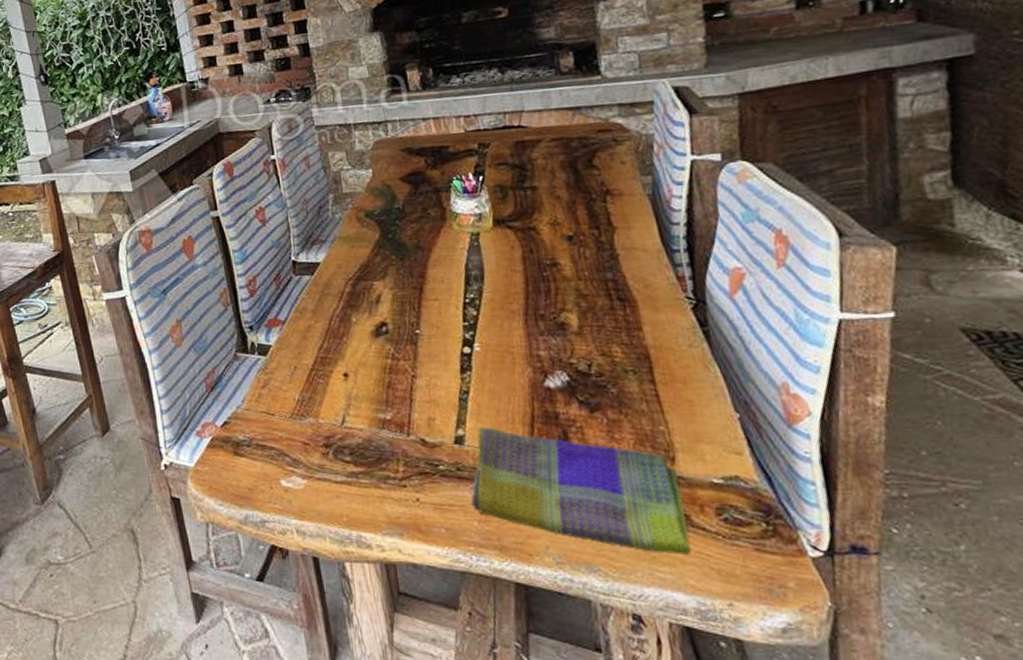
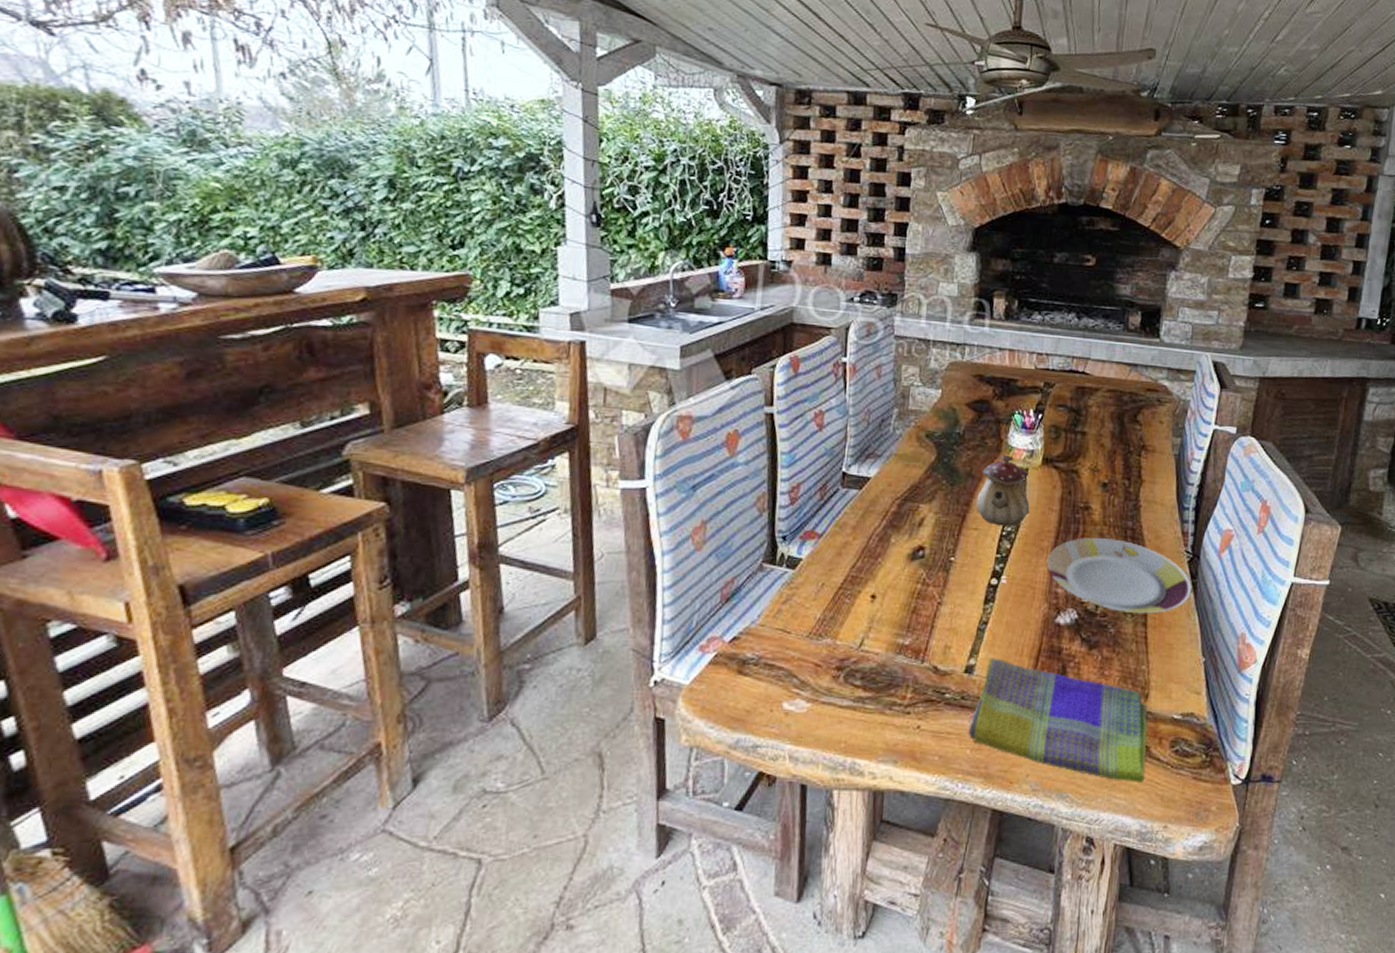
teapot: none [430,222,491,294] -> present [976,455,1030,526]
plate: none [520,293,704,371] -> present [1046,538,1192,614]

